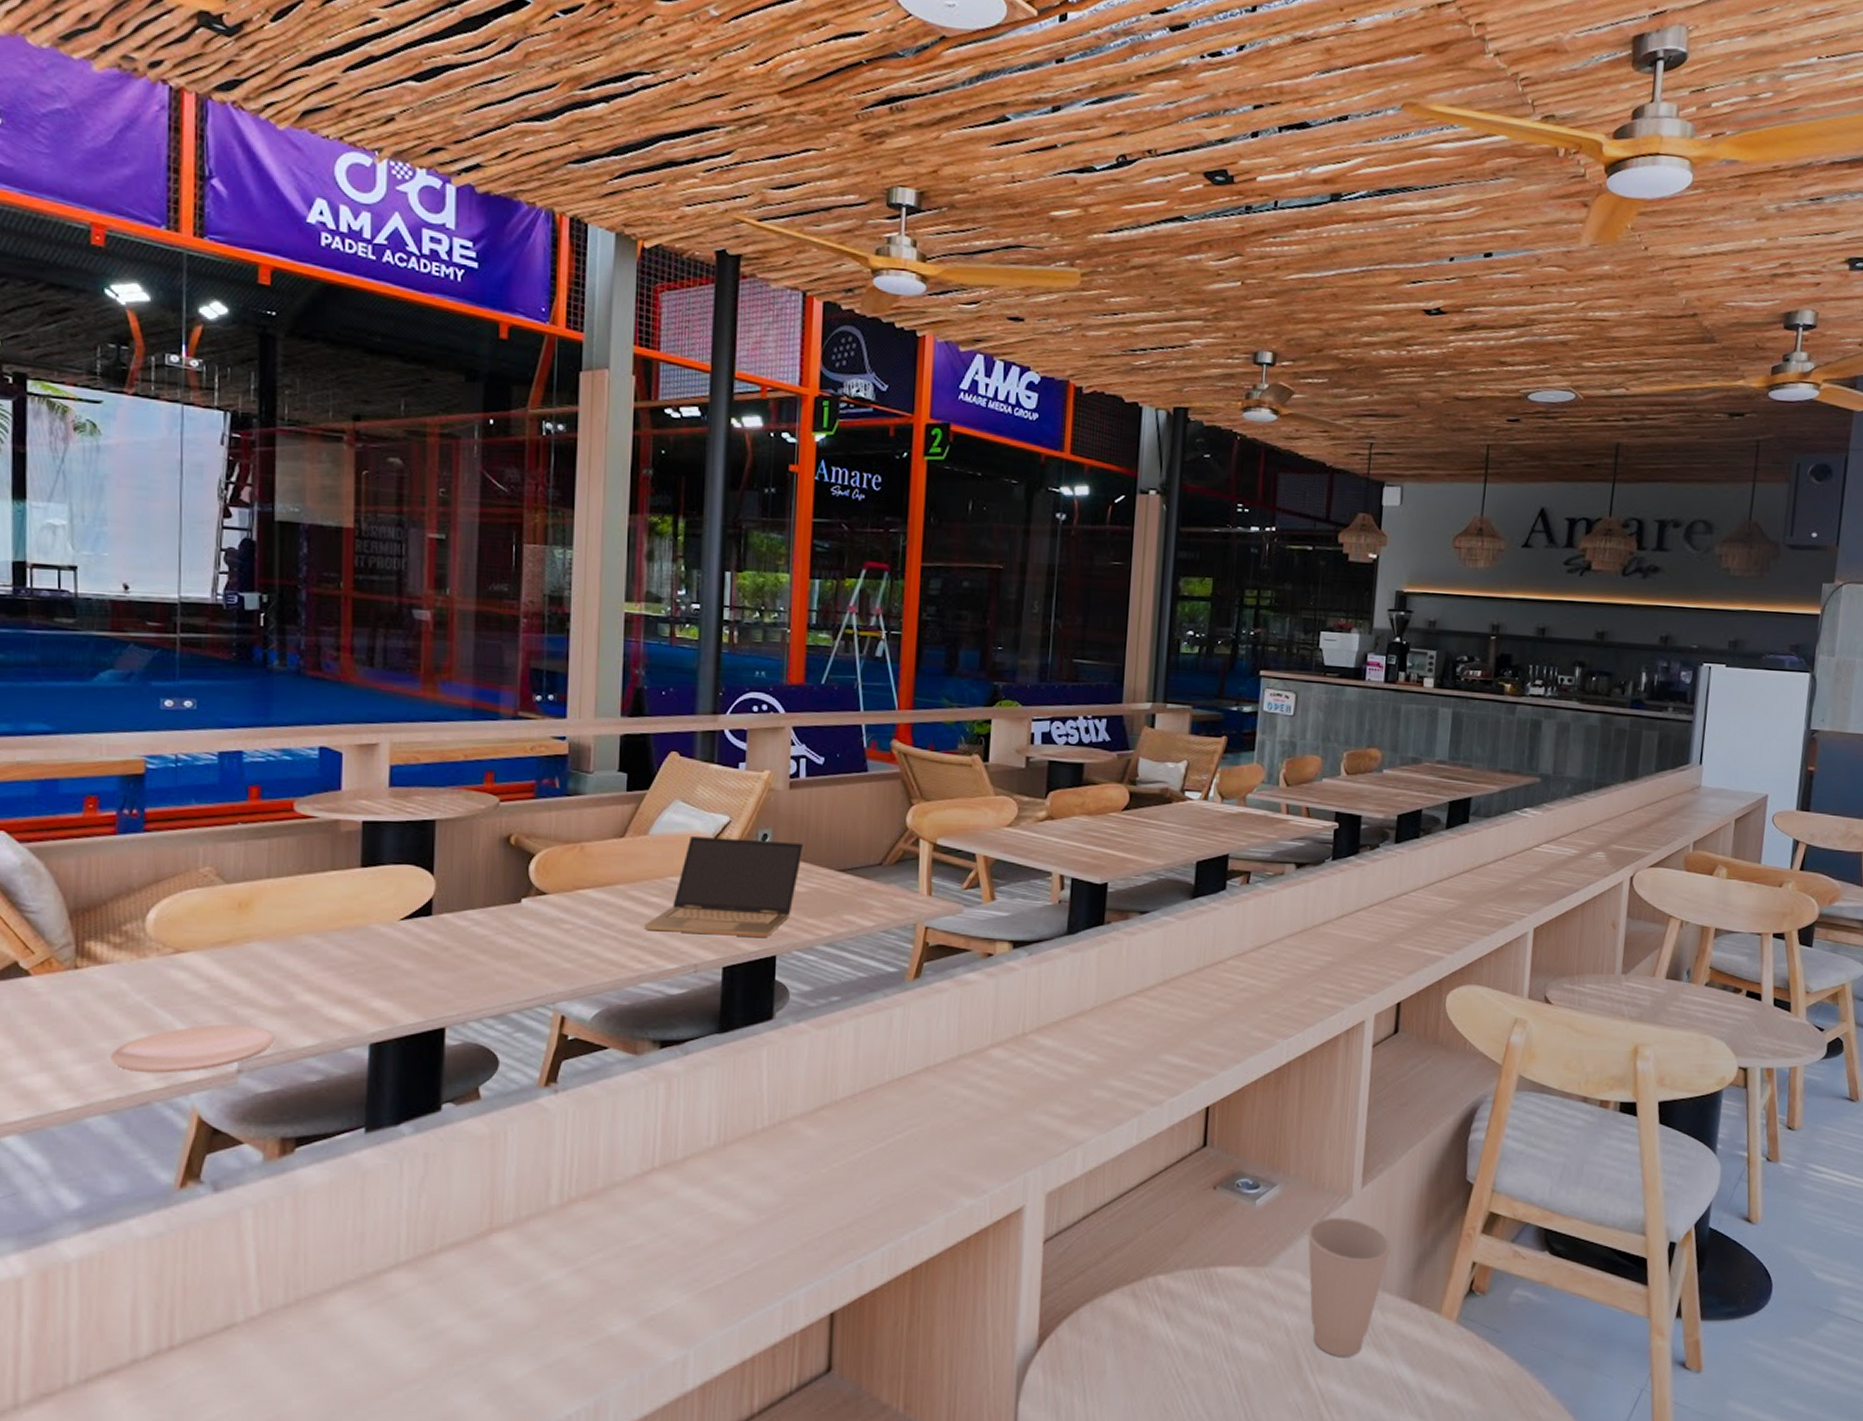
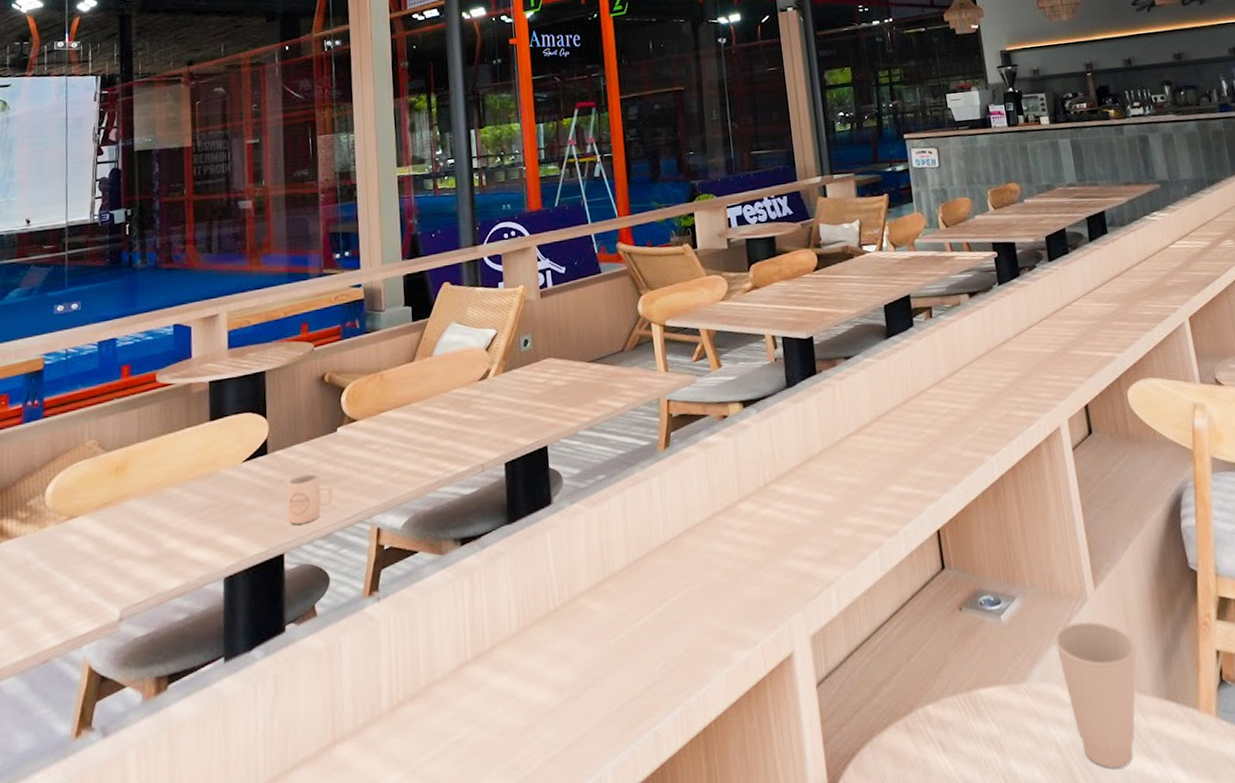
plate: present [111,1024,273,1074] -> none [19,576,147,633]
mug: none [452,944,511,999] -> present [286,473,334,525]
laptop: present [644,836,804,937] -> none [437,343,559,440]

